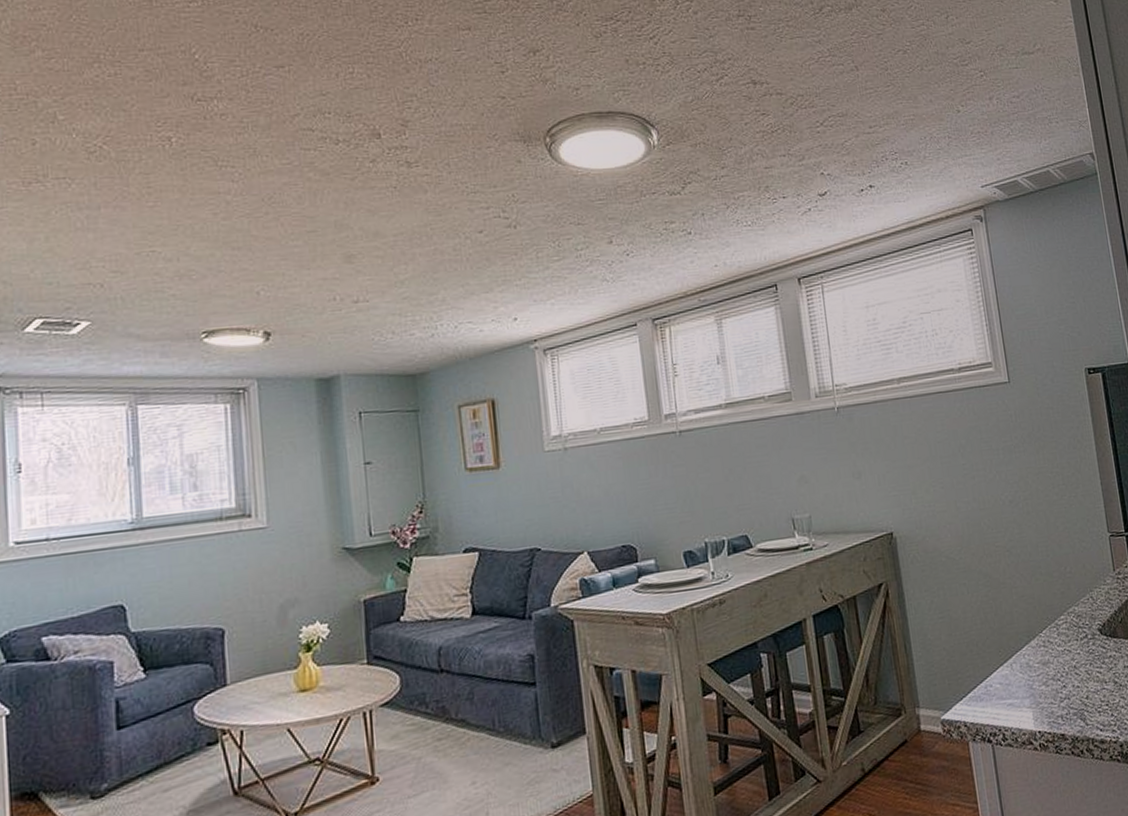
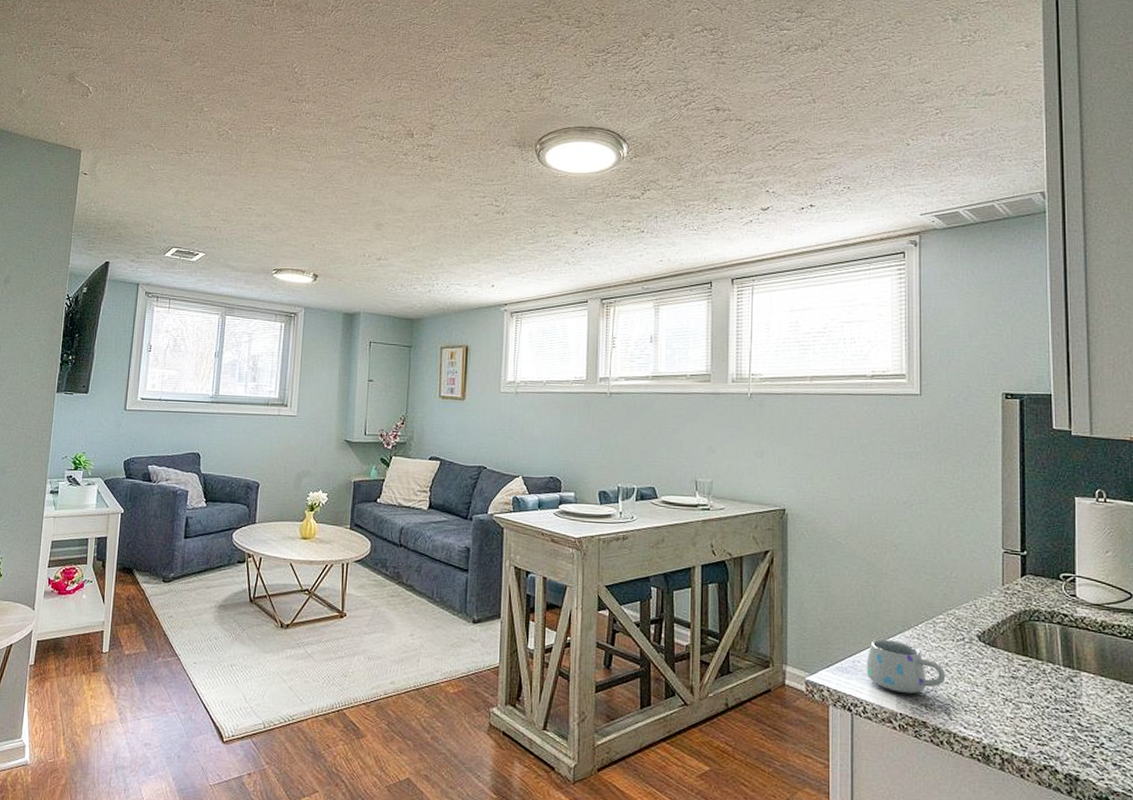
mug: none [998,653,1077,710] -> present [866,639,946,694]

